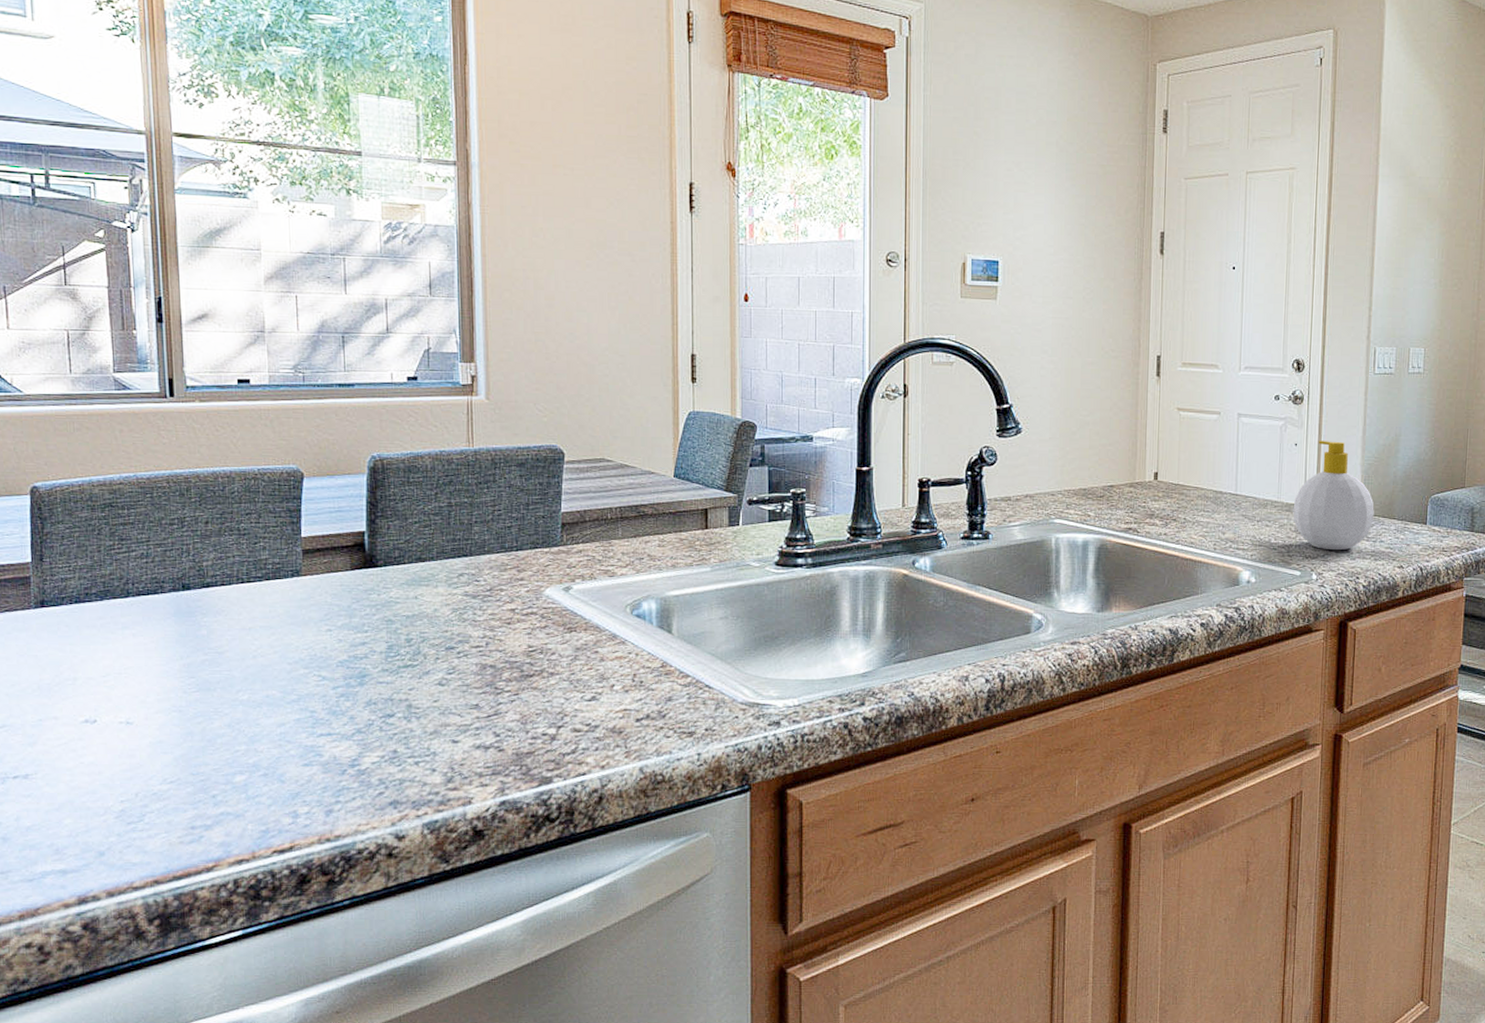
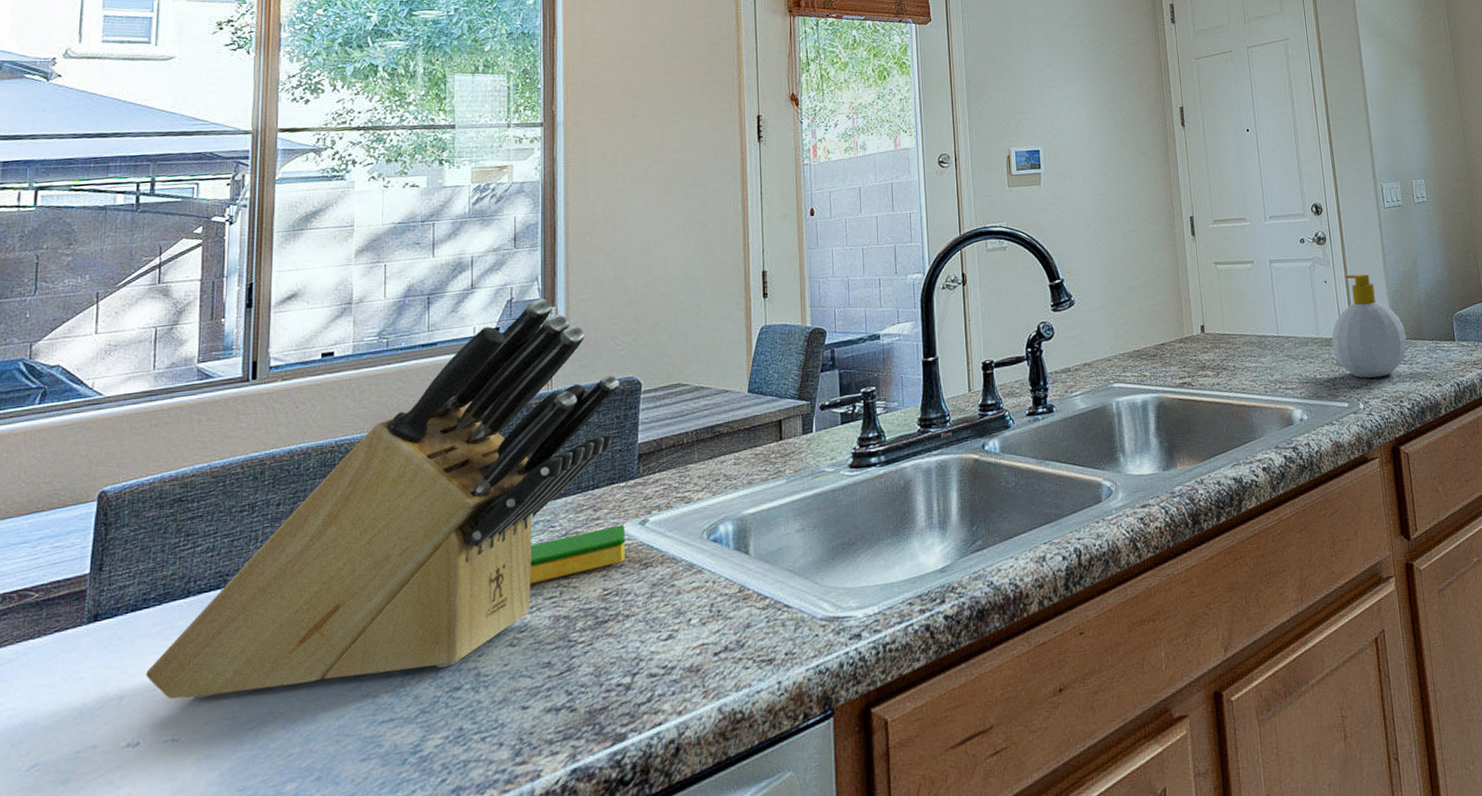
knife block: none [95,352,542,696] -> present [146,298,620,699]
dish sponge: none [456,588,549,631] -> present [530,524,625,584]

